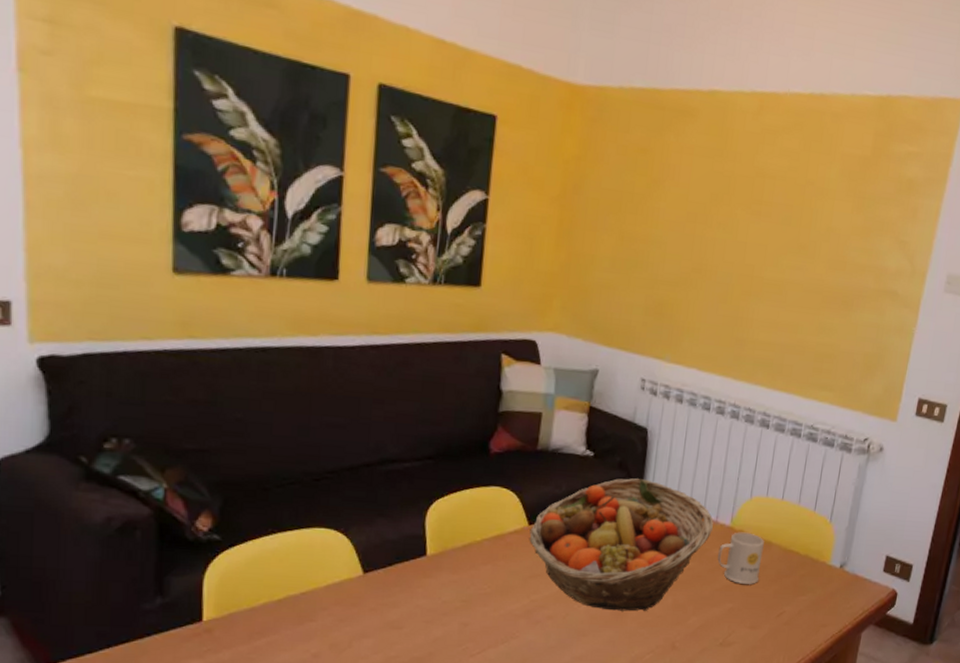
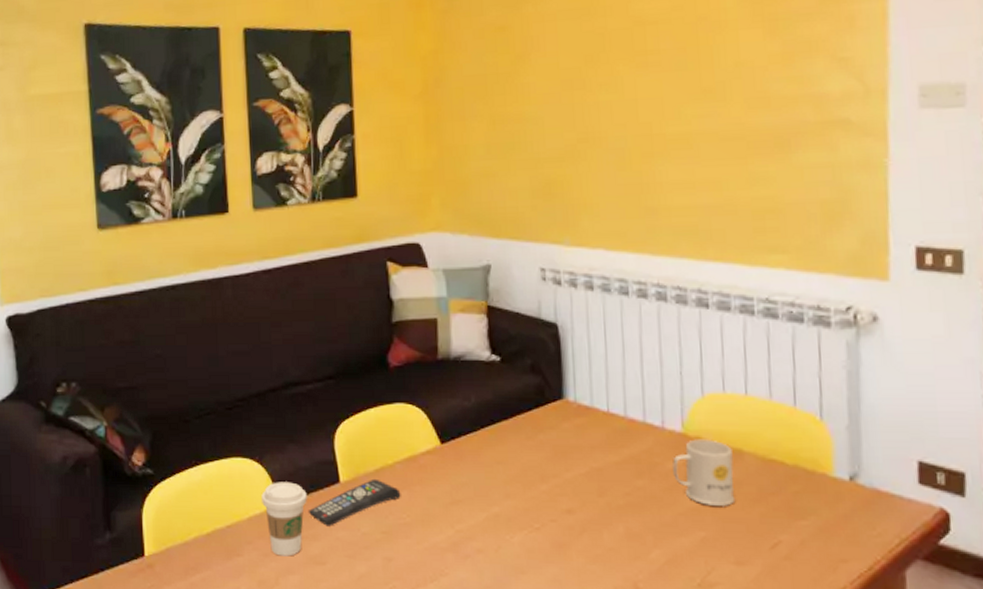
coffee cup: none [342,552,391,622] -> present [261,482,307,557]
remote control: none [390,553,485,595] -> present [308,478,401,526]
fruit basket: present [529,478,714,611] -> none [443,383,660,543]

